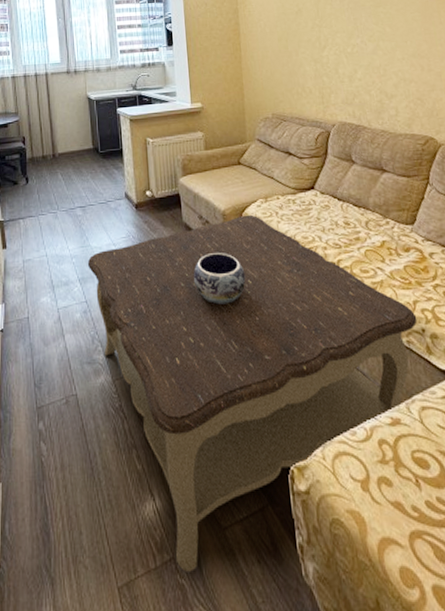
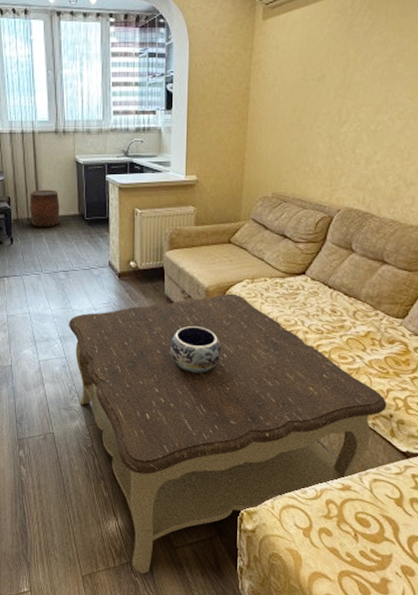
stool: none [44,126,74,164] -> present [30,189,60,228]

